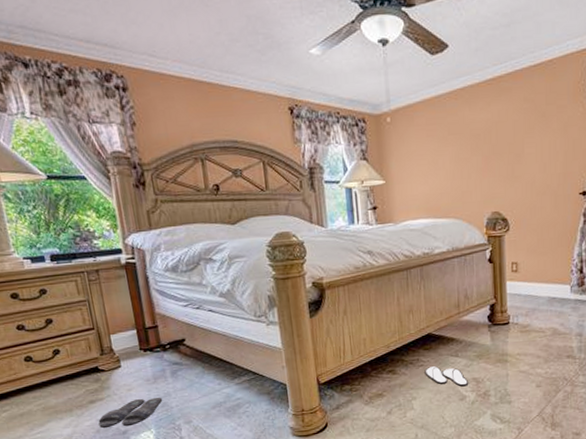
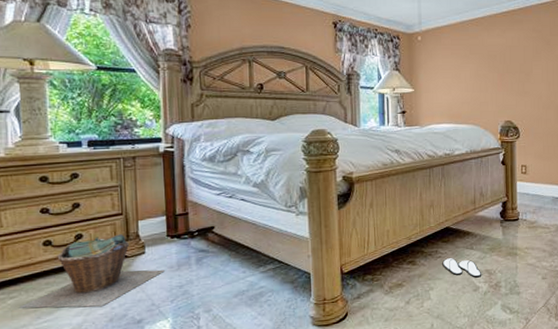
laundry basket: none [12,349,142,421] -> present [18,234,165,309]
slippers: present [98,398,162,428] -> none [113,285,183,316]

